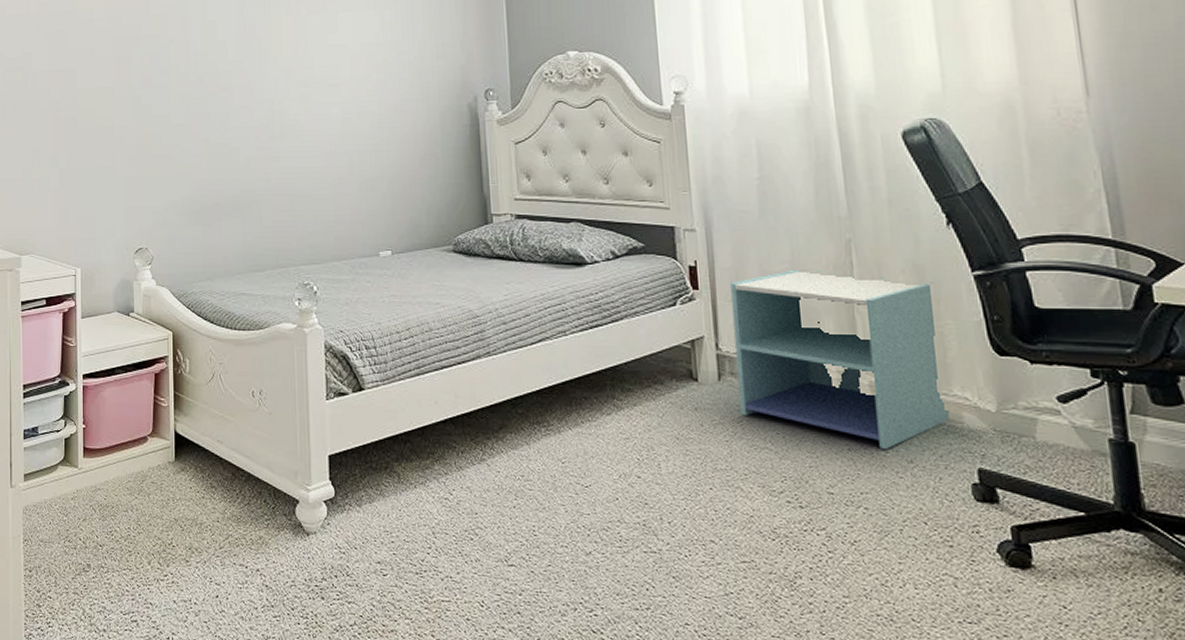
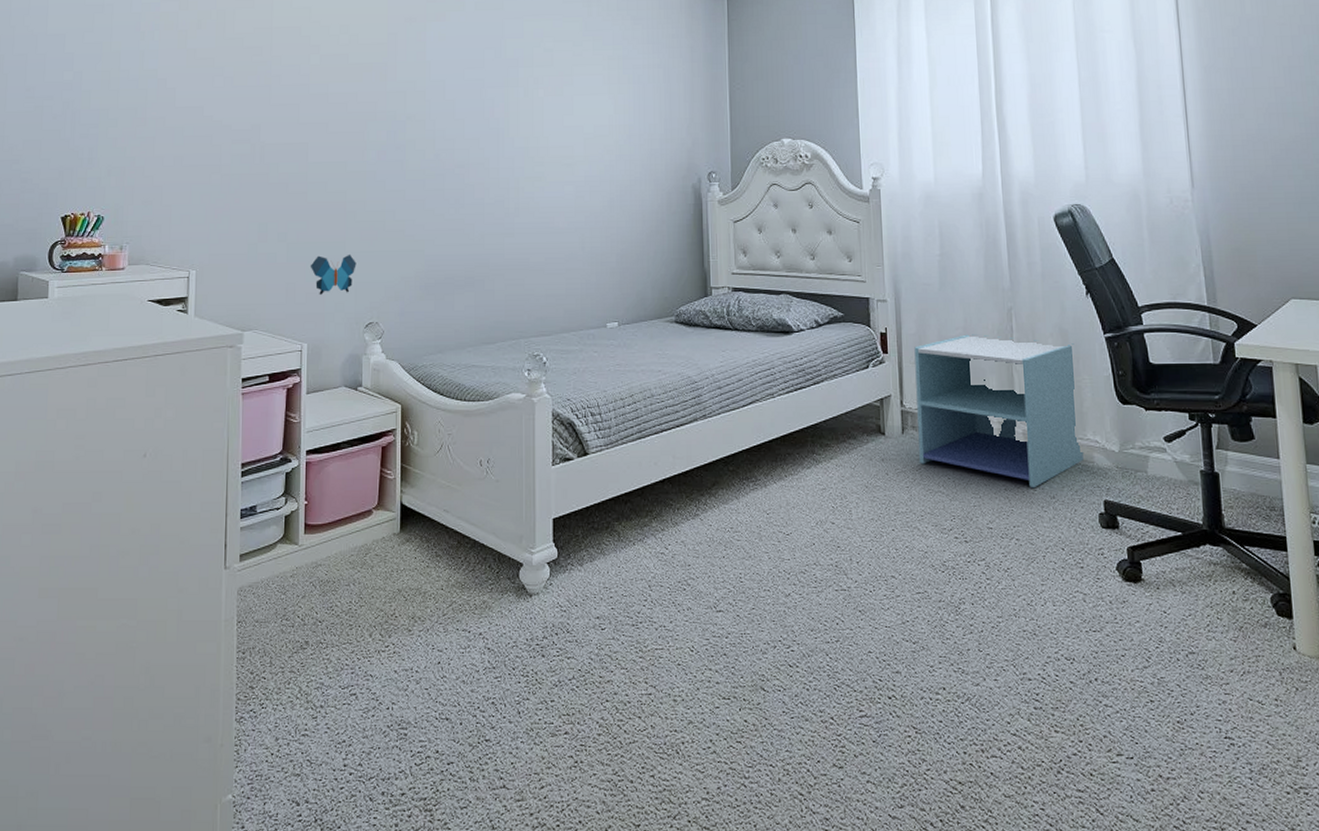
decorative butterfly: none [81,179,125,220] -> present [310,254,356,295]

